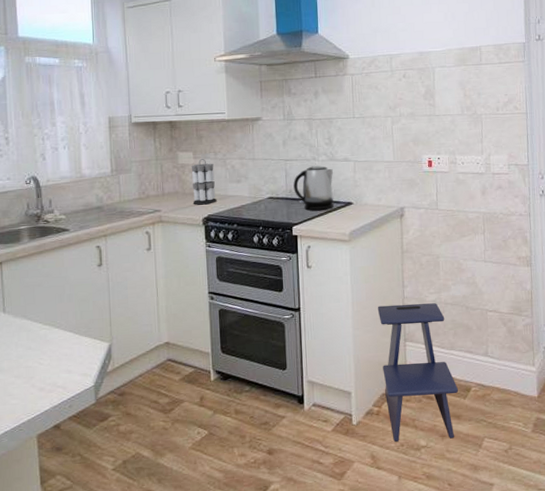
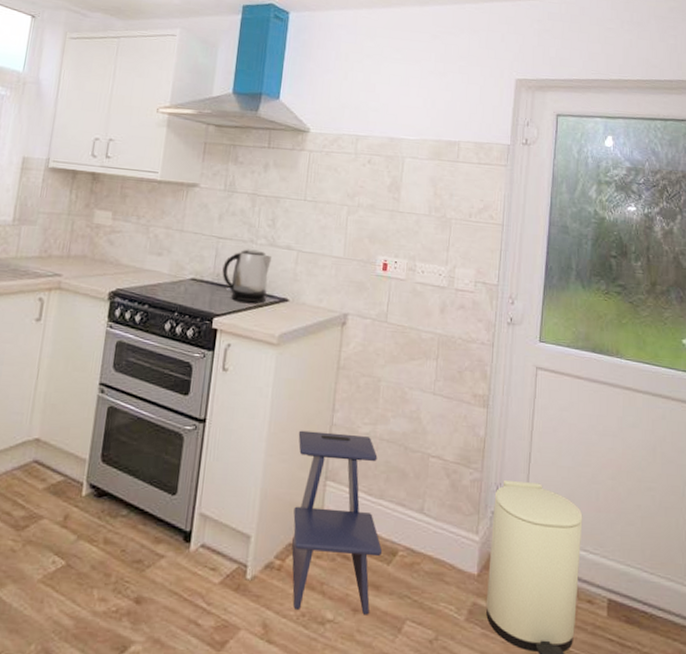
spice rack: present [191,159,217,205] -> none [102,221,134,277]

